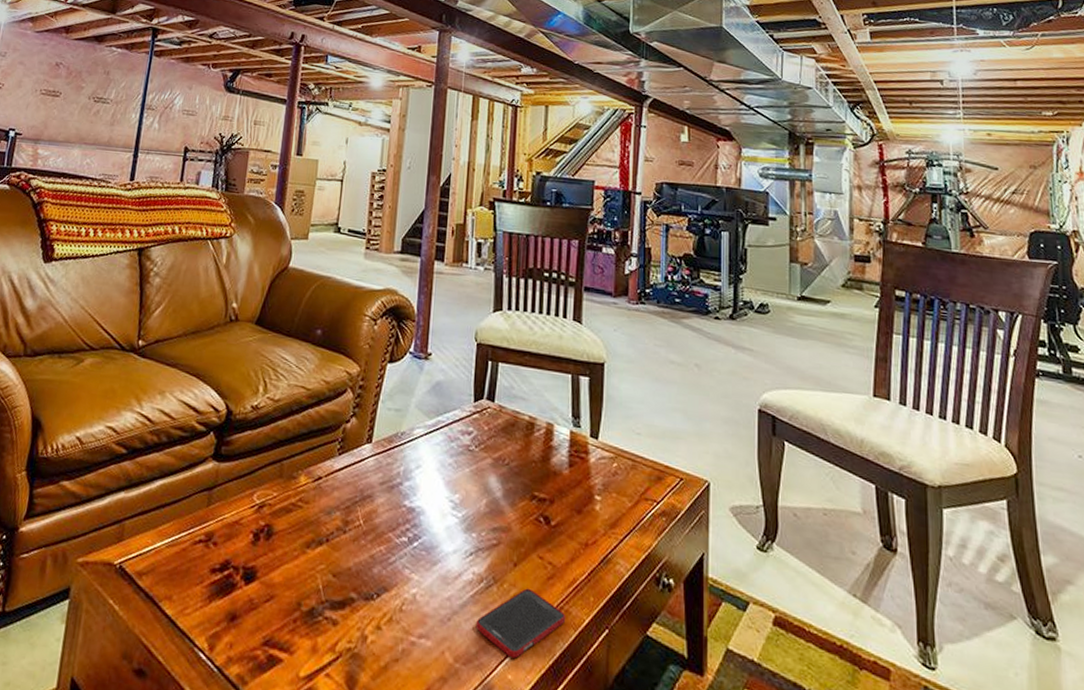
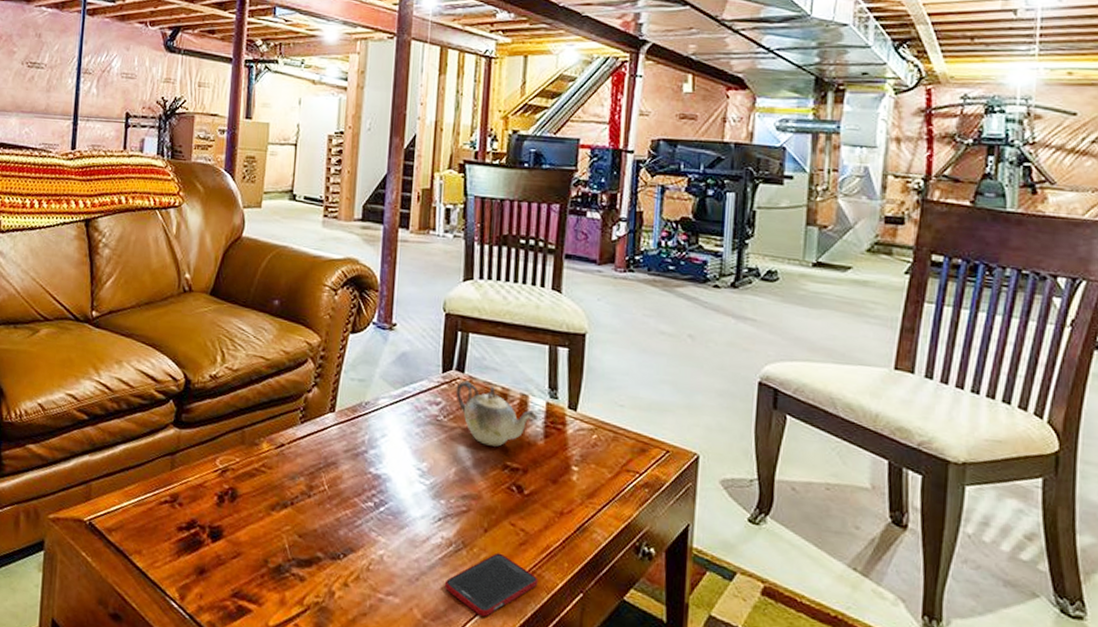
teapot: none [486,410,562,477] -> present [455,380,537,447]

